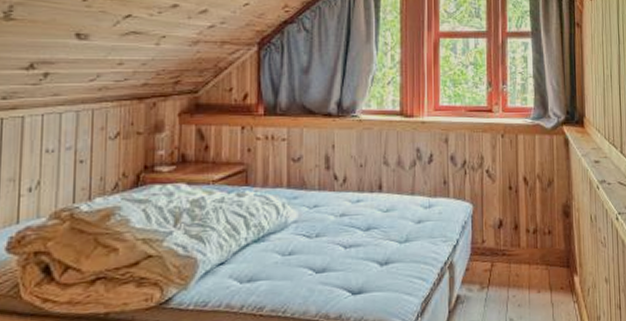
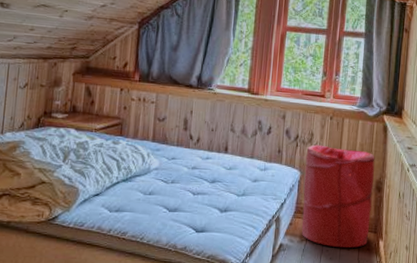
laundry hamper: none [477,169,561,291] -> present [301,144,375,248]

